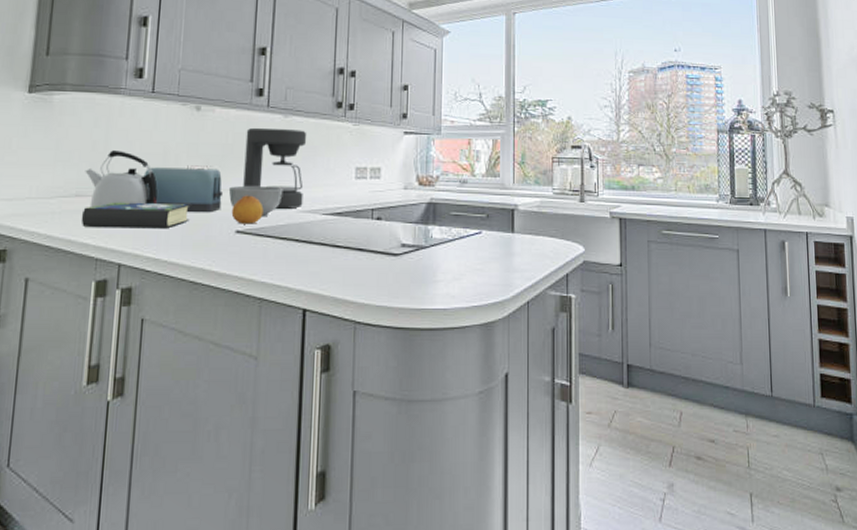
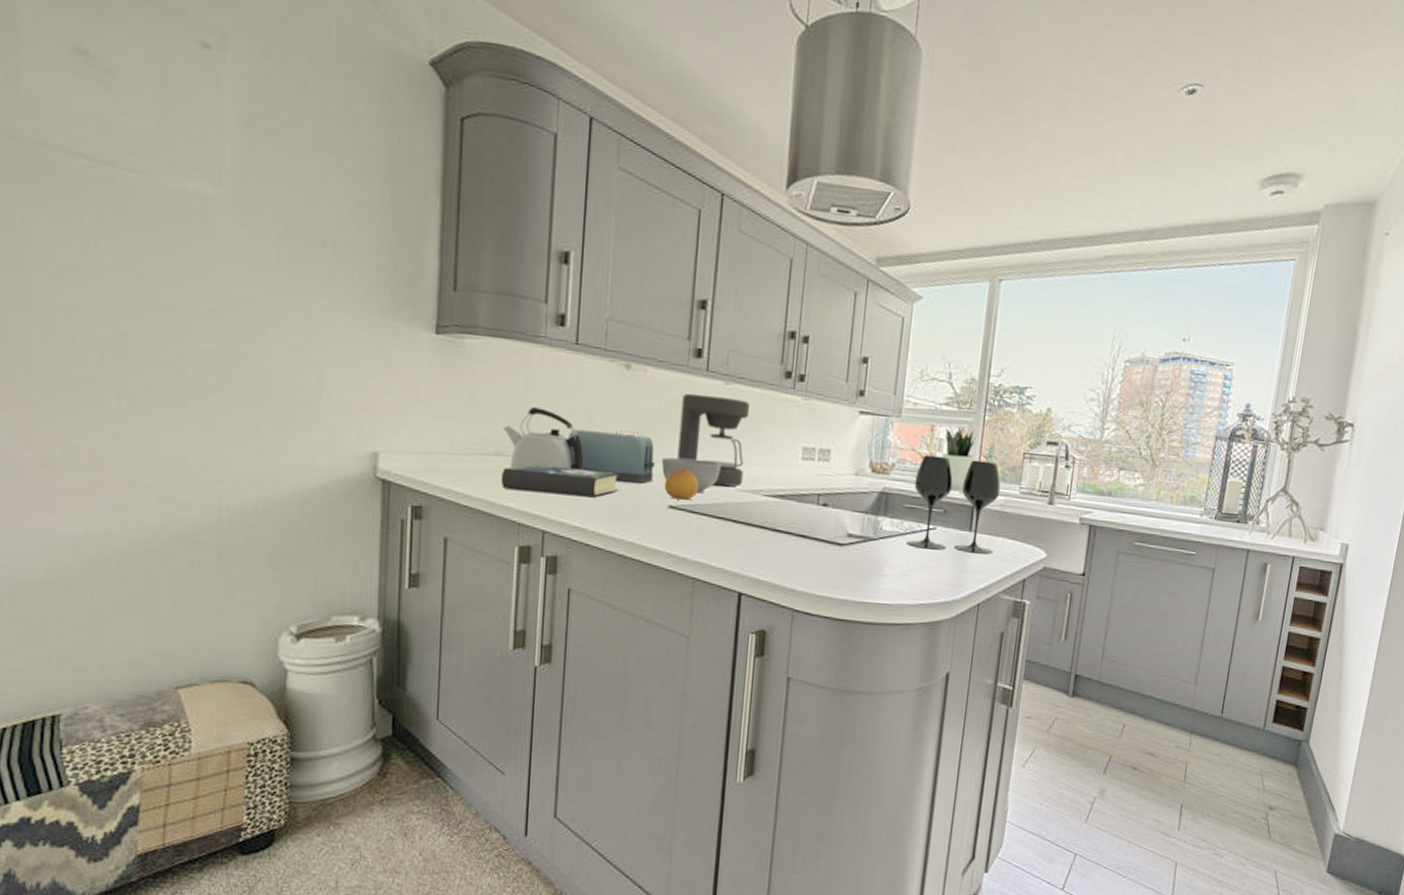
wine glass: none [456,166,536,253] -> present [906,455,1001,555]
planter: none [480,140,511,197] -> present [941,428,977,492]

